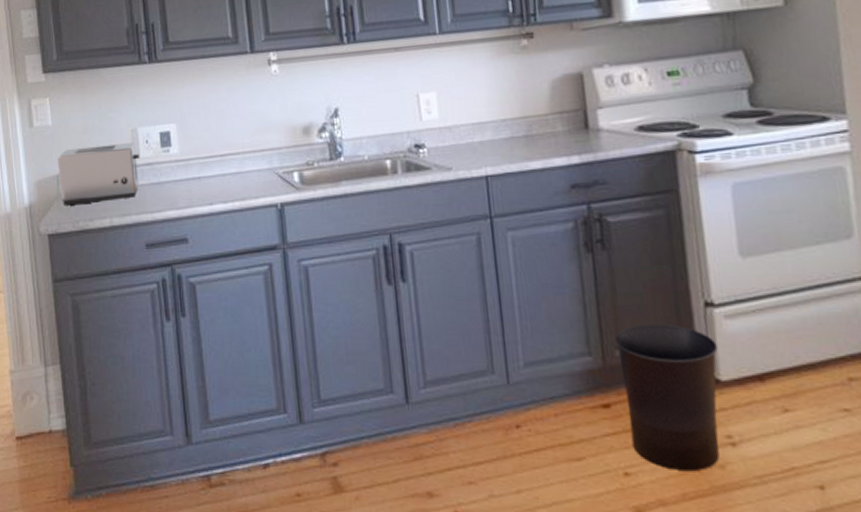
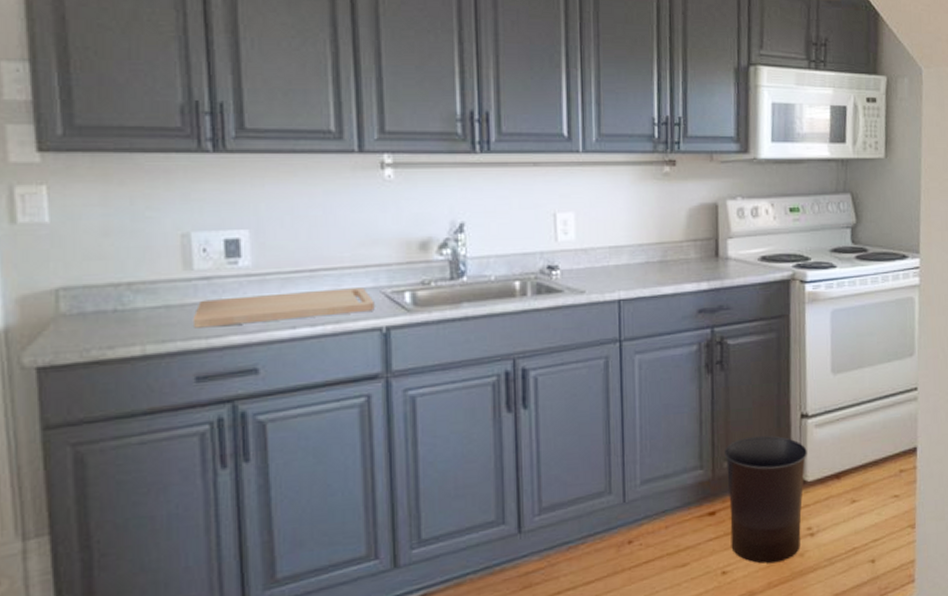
toaster: present [57,142,139,206] -> none [56,249,192,330]
cutting board: none [141,169,271,205] -> present [192,288,375,328]

